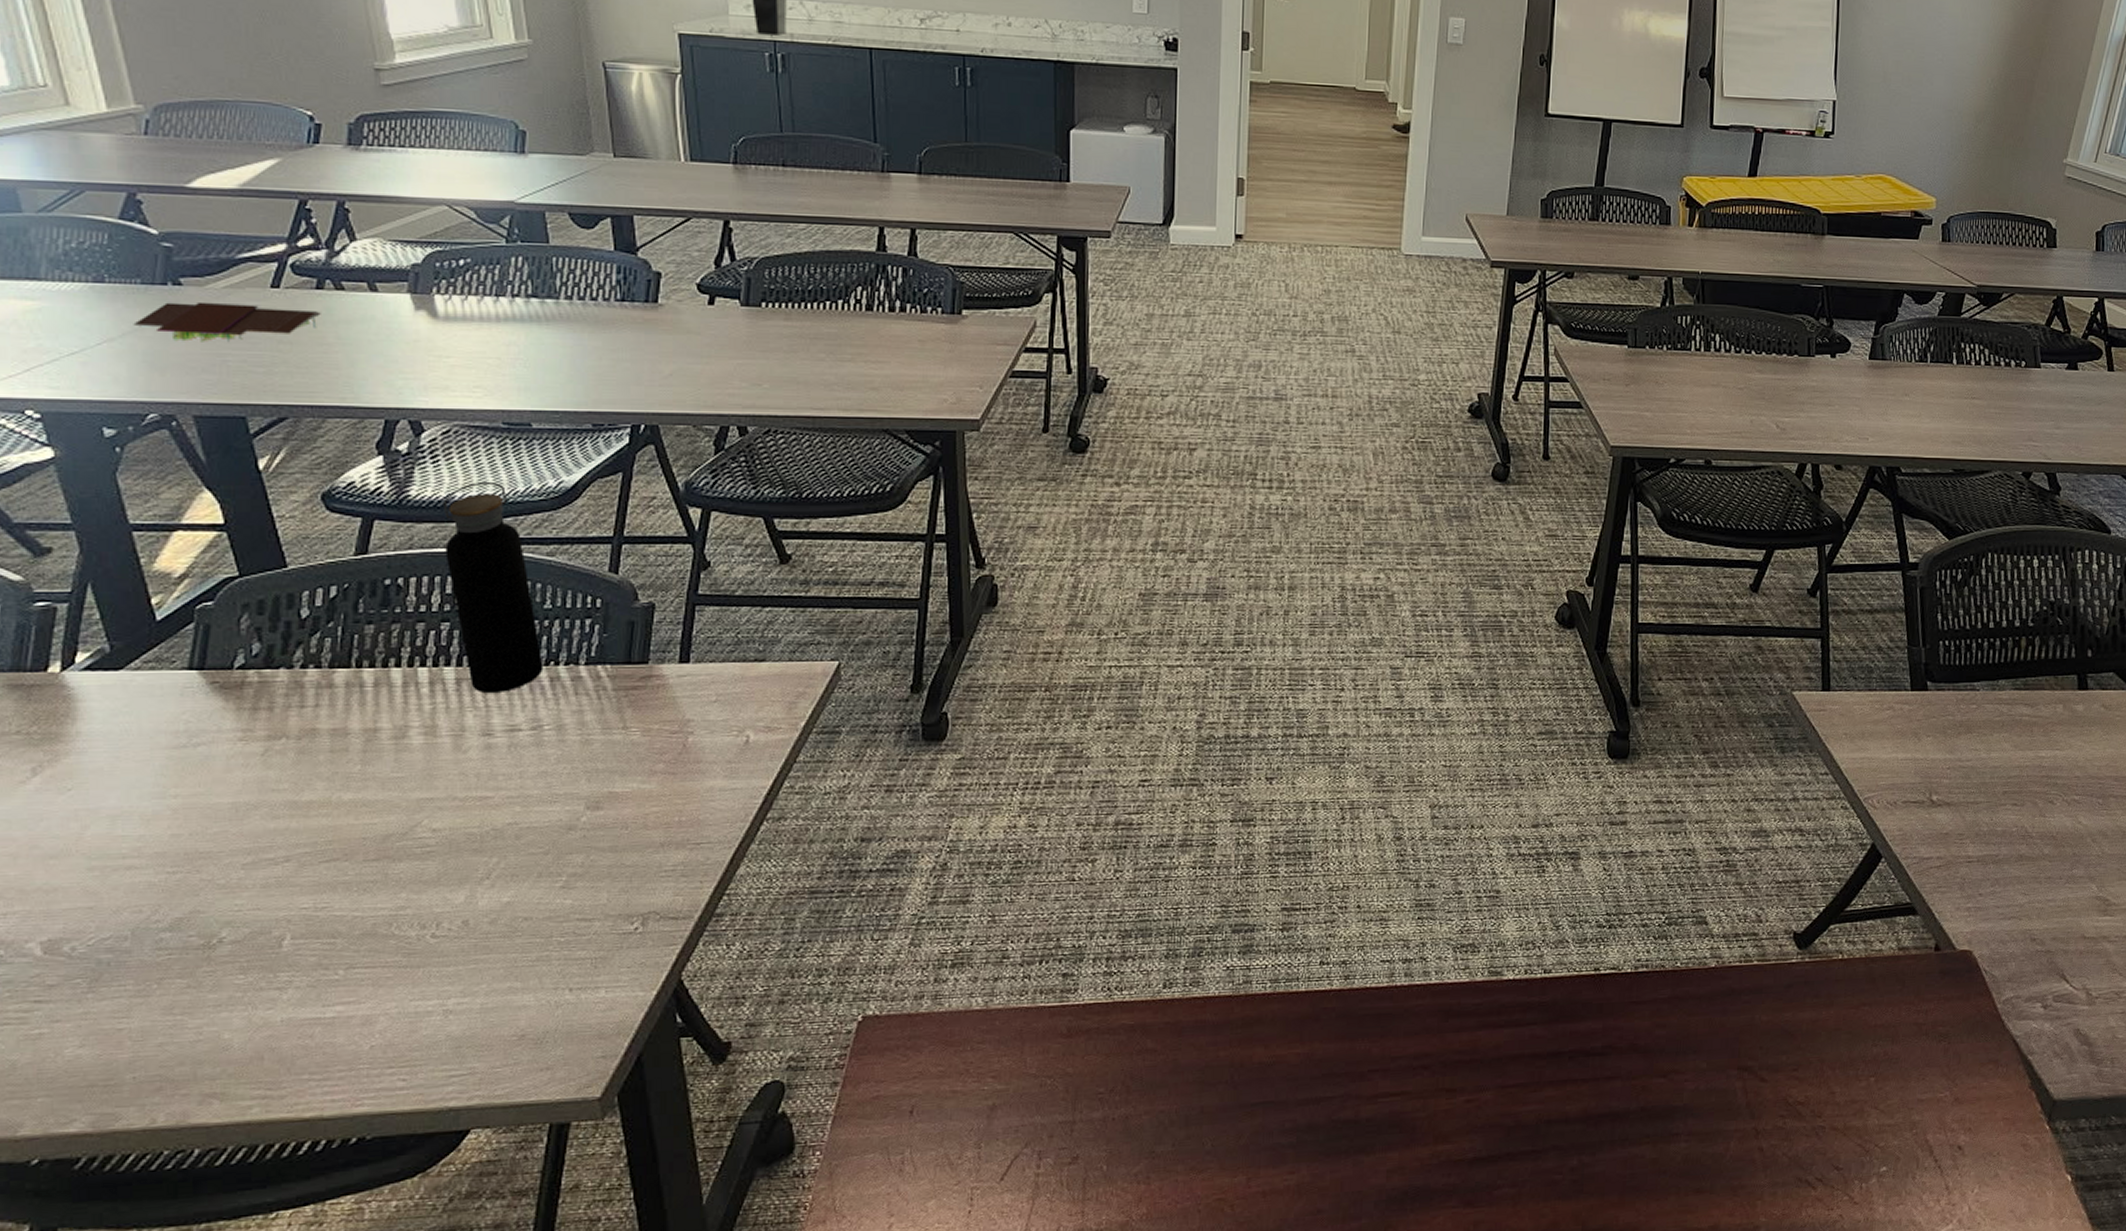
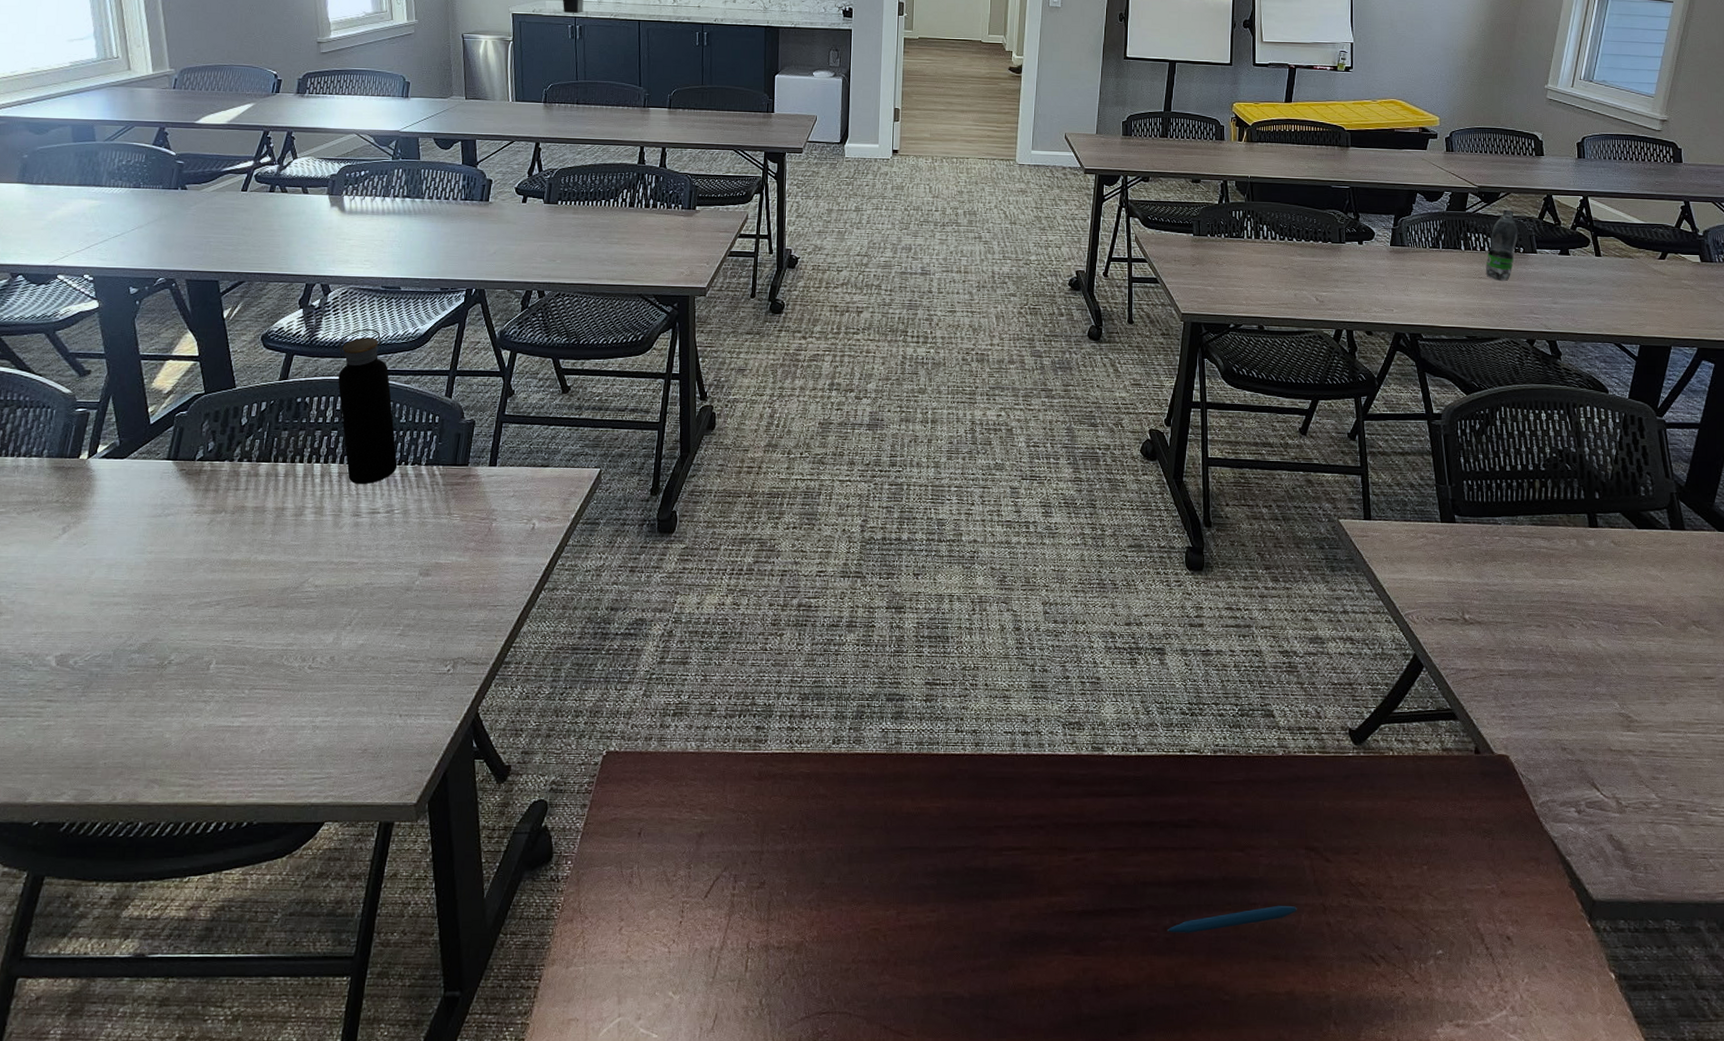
papers: present [133,301,321,343] -> none [155,201,271,229]
pen: none [1573,1132,1726,1174] -> present [1166,905,1297,933]
bottle: none [1979,314,2021,402] -> present [1485,209,1518,281]

